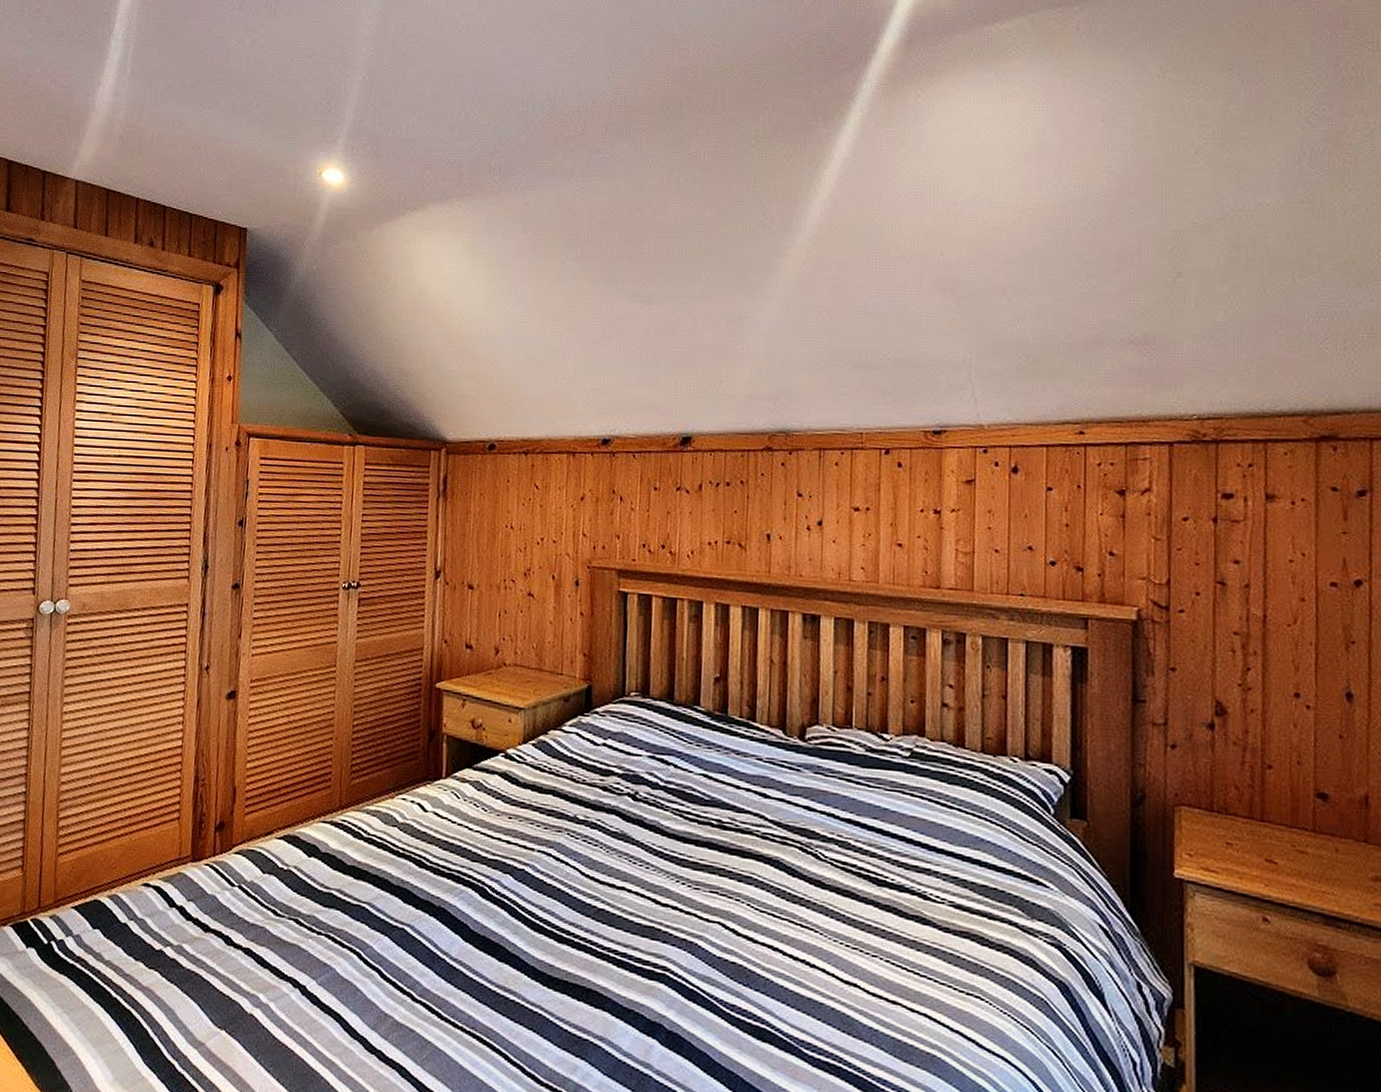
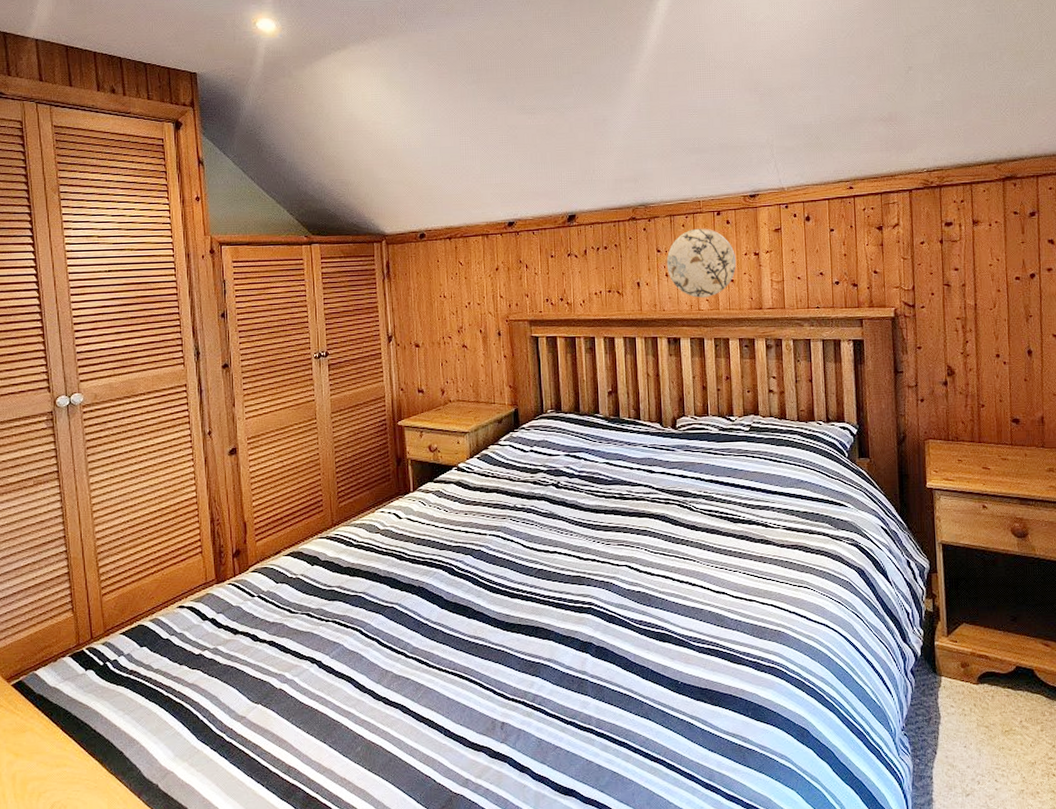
decorative plate: none [809,469,908,565] -> present [666,228,737,298]

